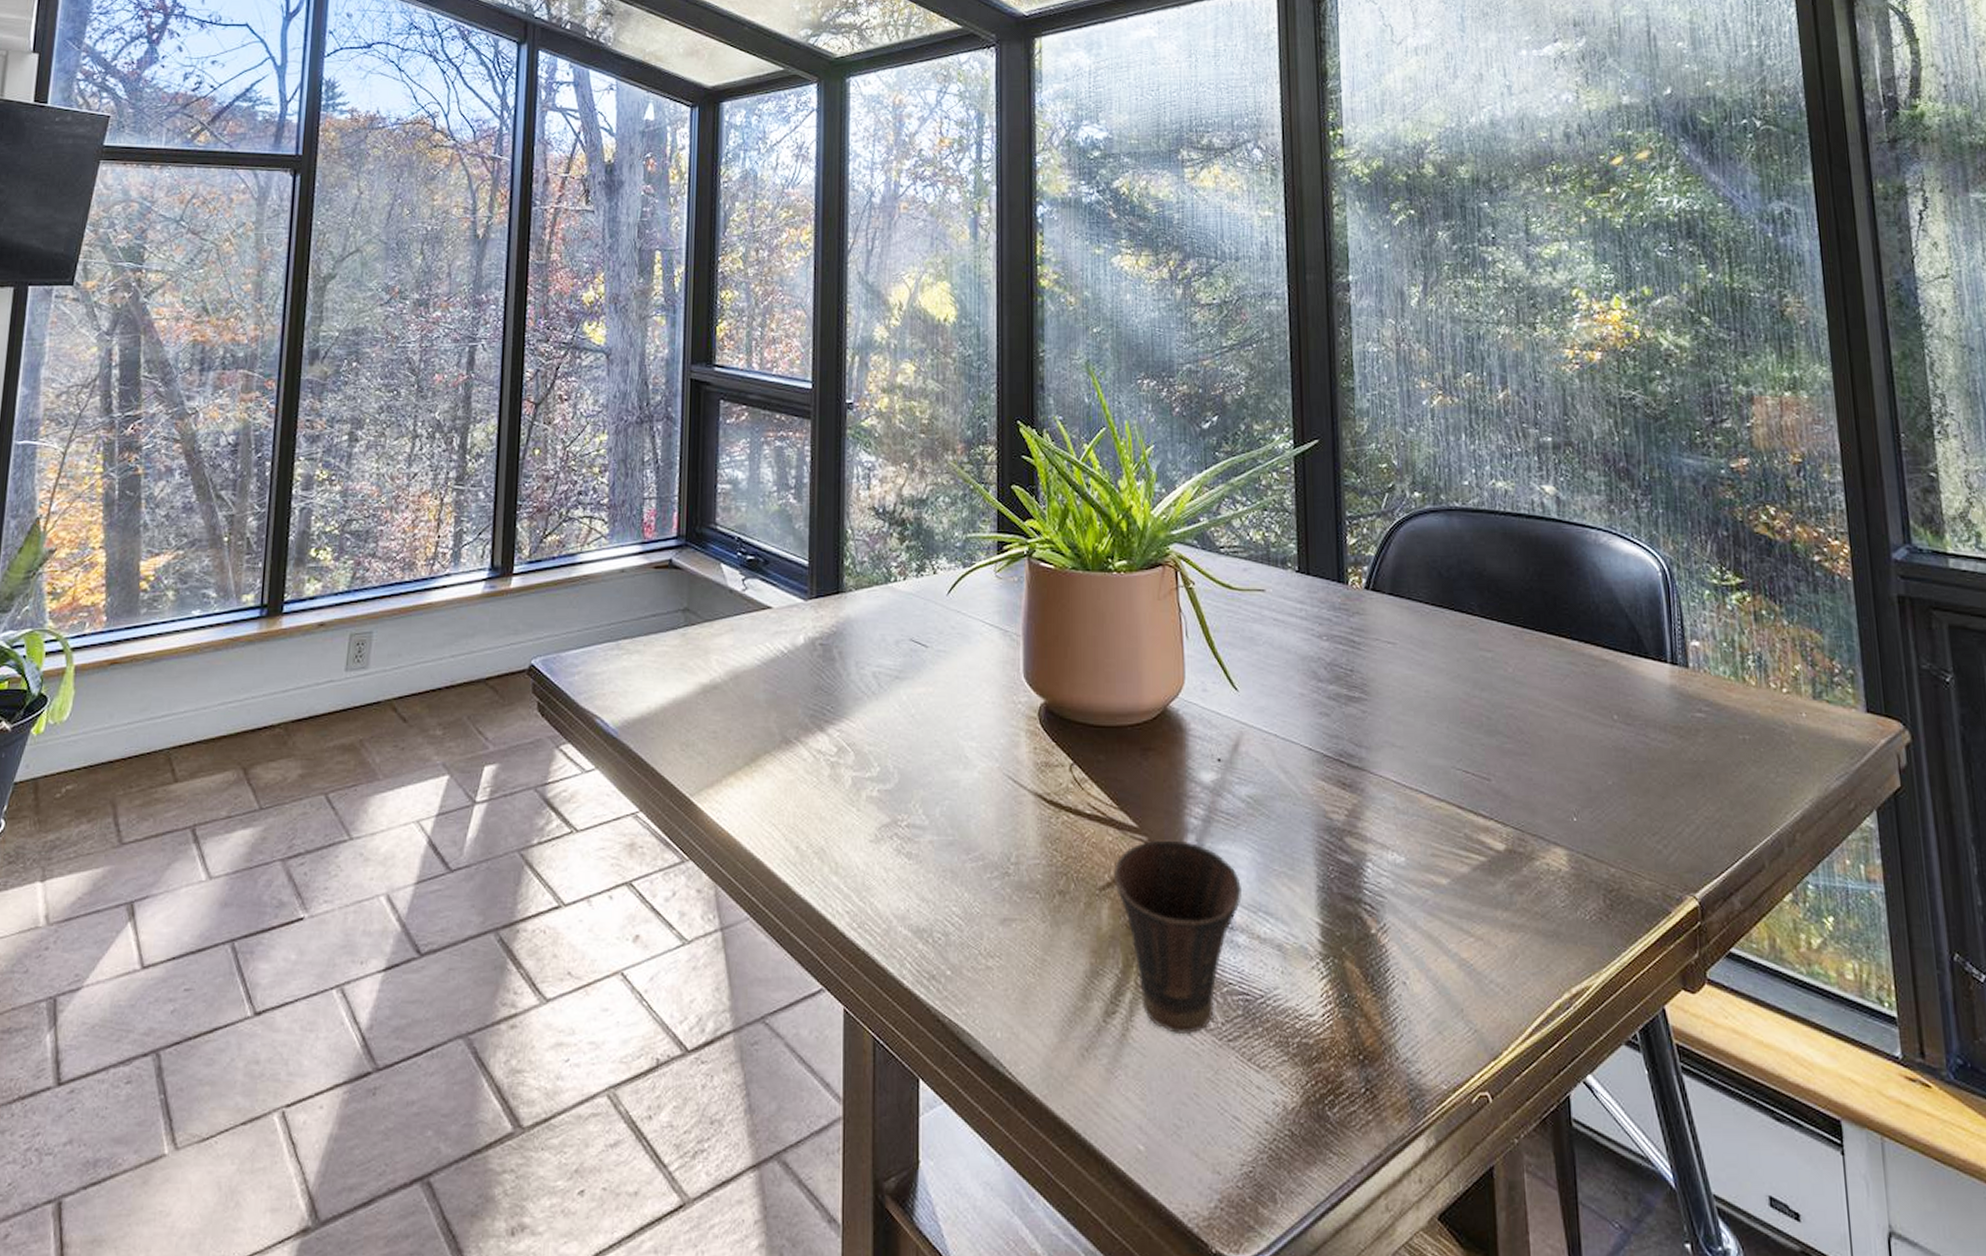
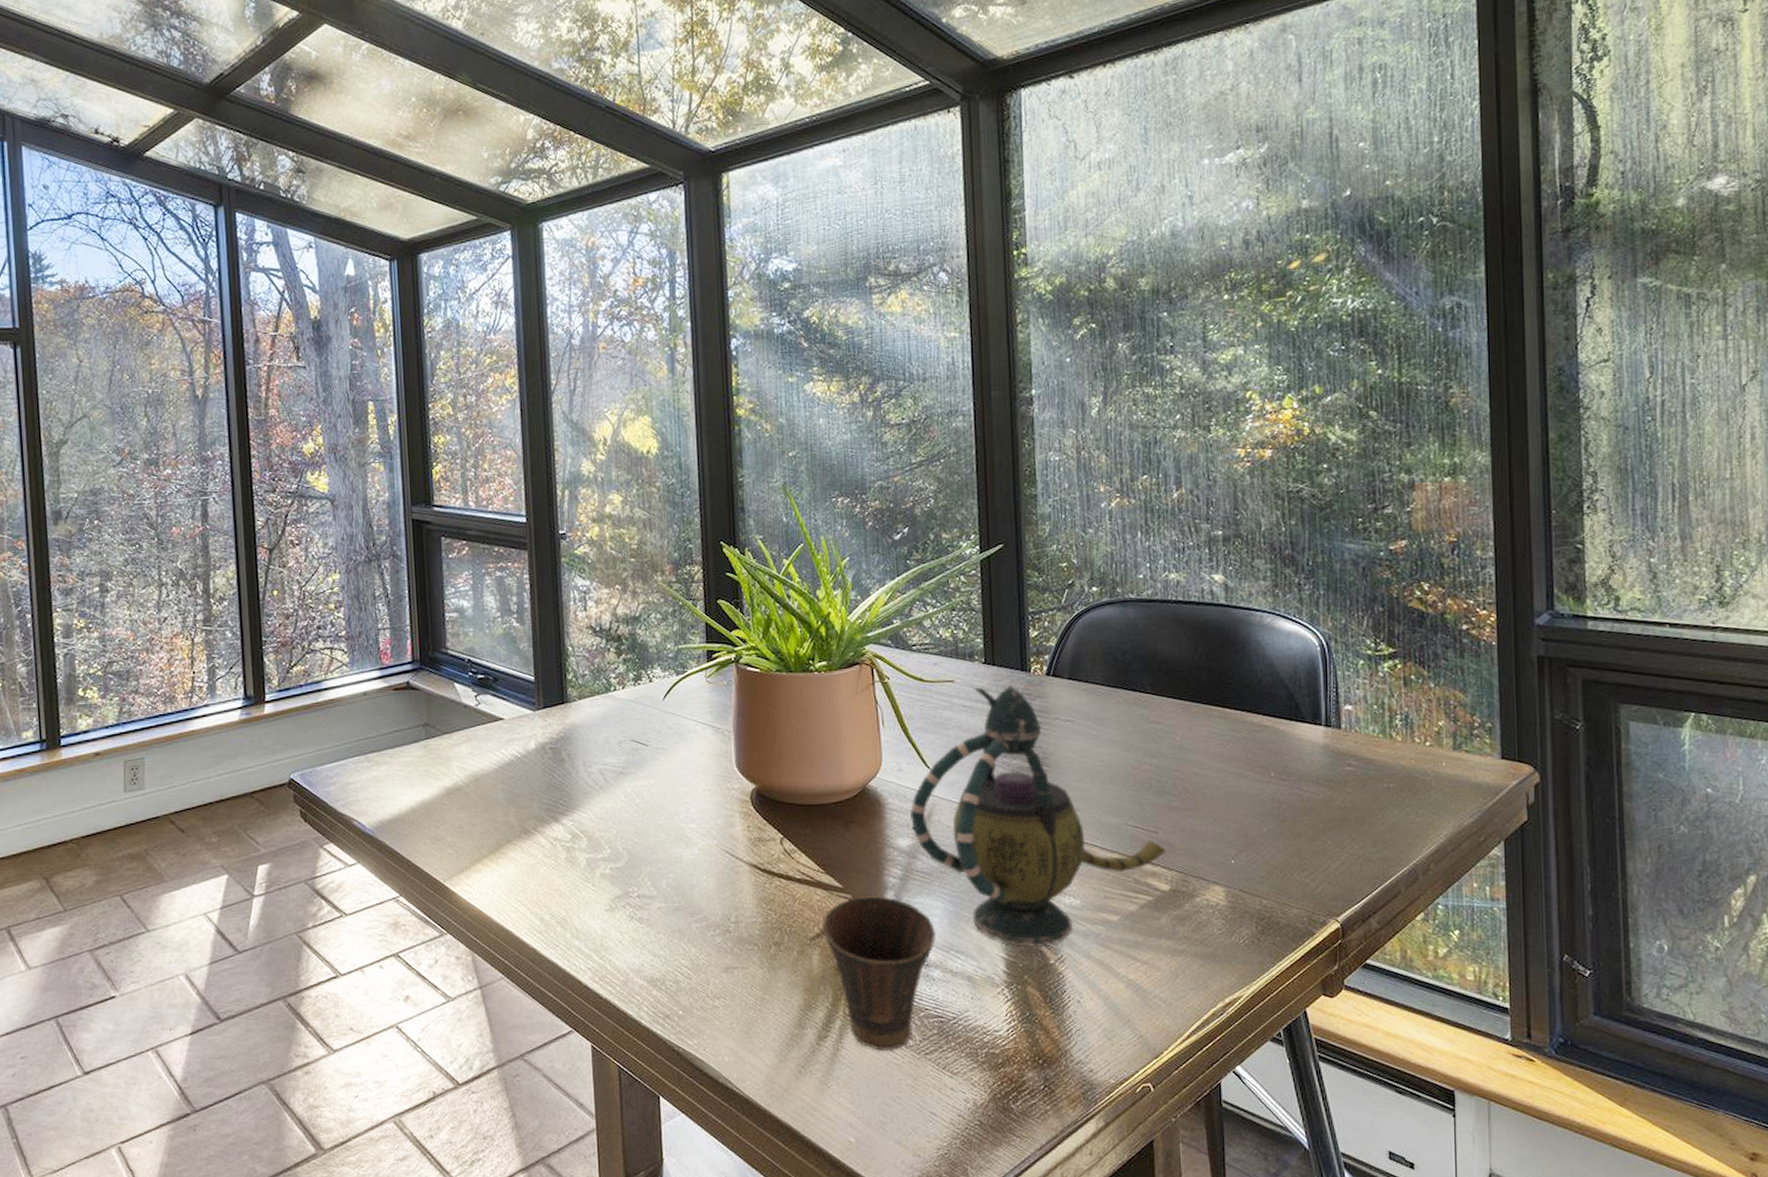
teapot: none [1214,599,1501,910] -> present [909,686,1167,946]

